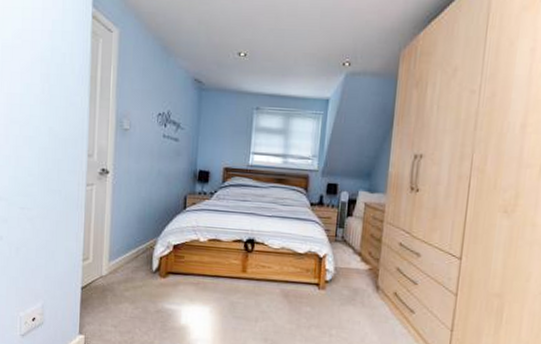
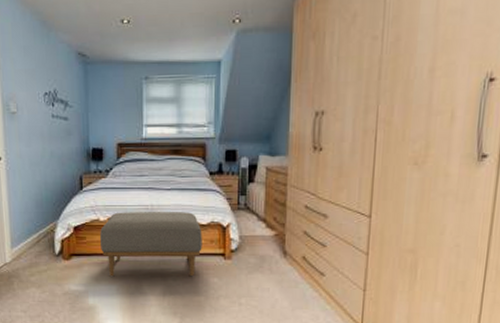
ottoman: none [198,234,299,304] -> present [100,212,202,277]

